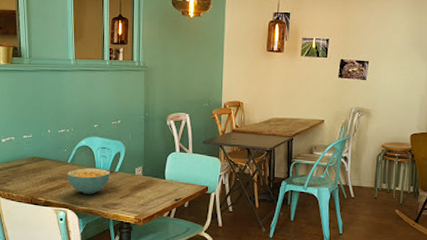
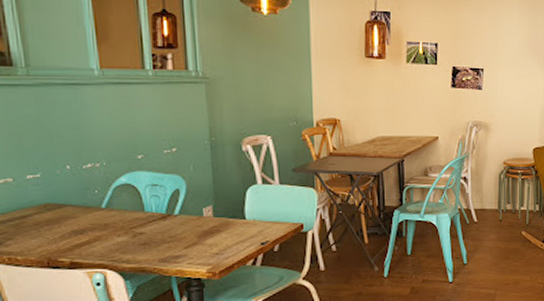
cereal bowl: present [67,168,111,194] -> none [102,212,168,247]

